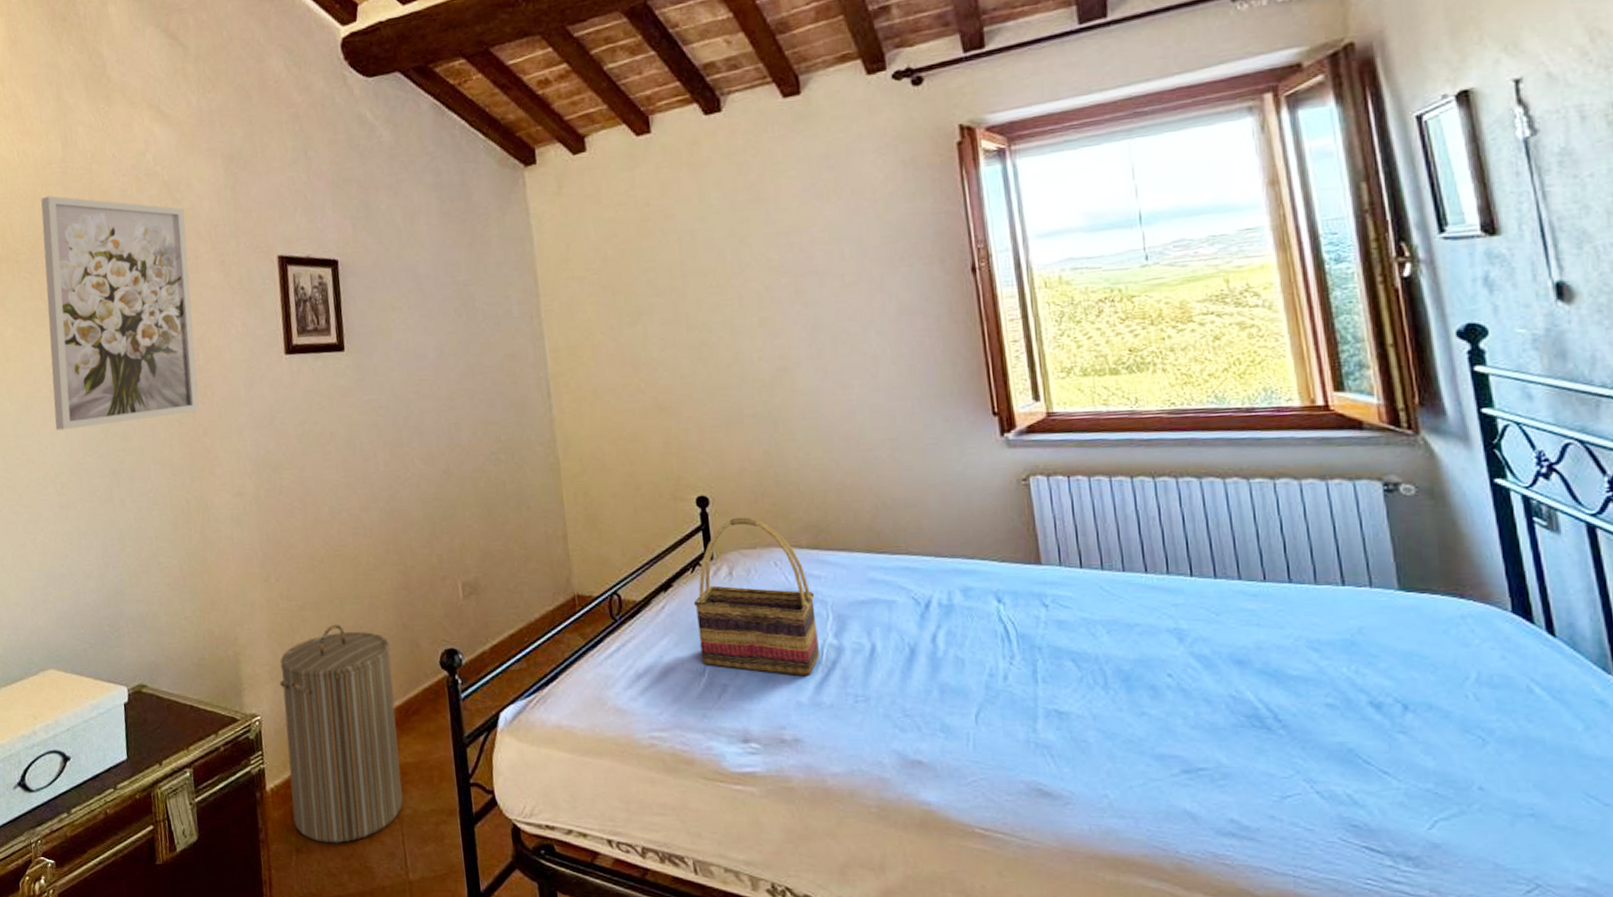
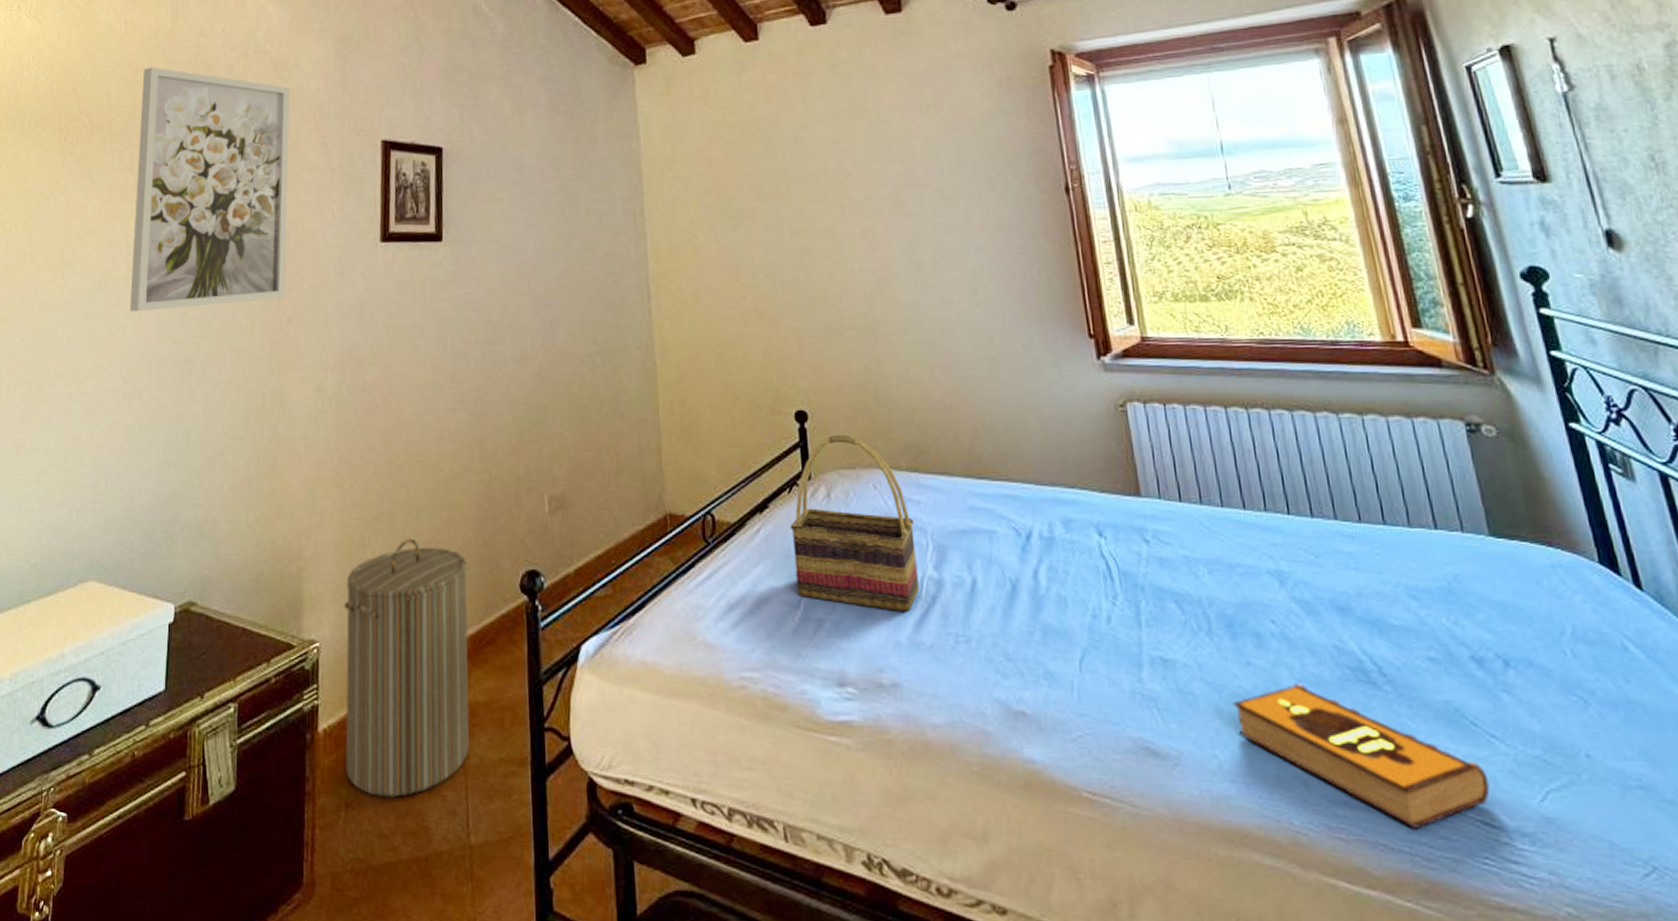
hardback book: none [1126,730,1378,855] -> present [1233,683,1491,829]

